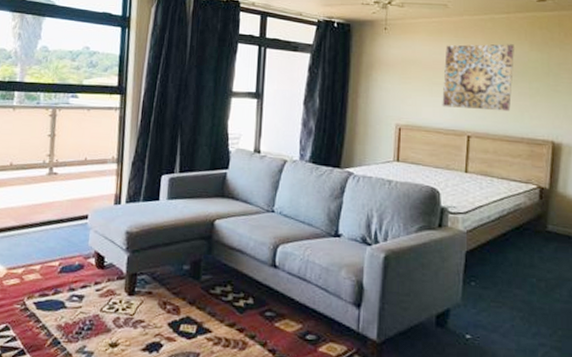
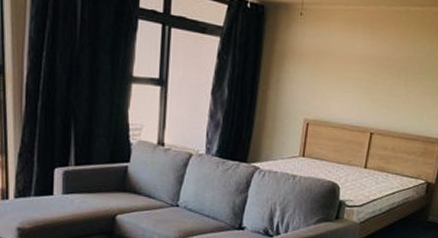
wall art: present [442,44,514,112] -> none [350,37,424,110]

